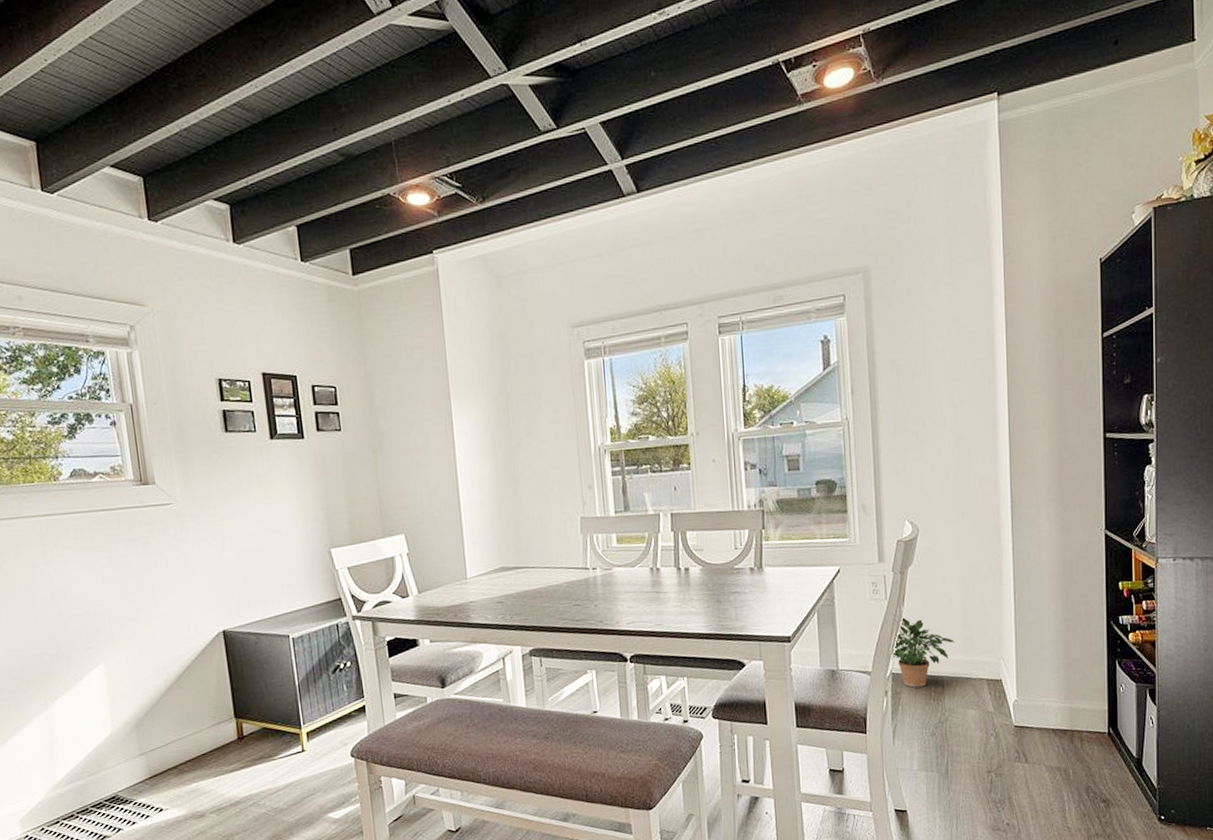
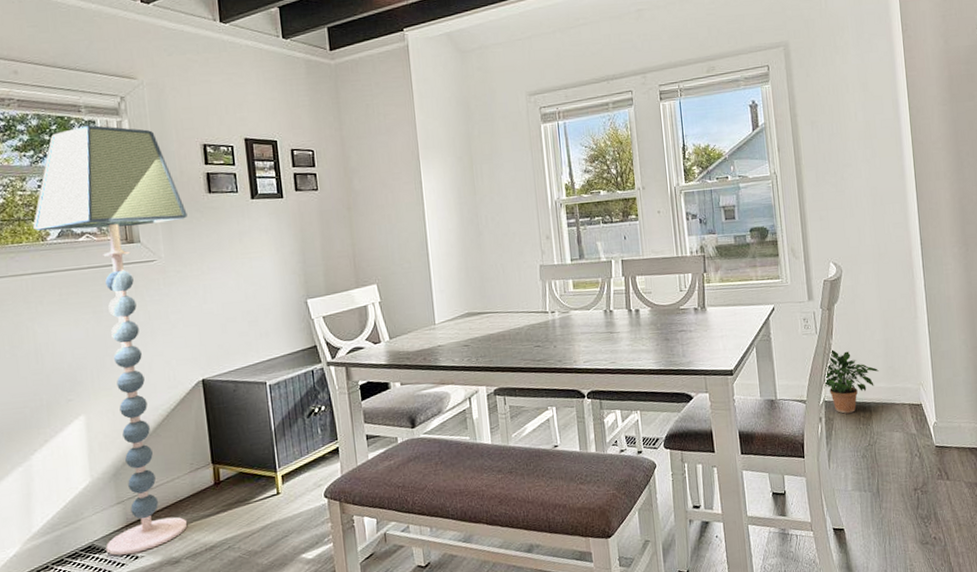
floor lamp: none [44,356,212,808] -> present [33,124,188,556]

